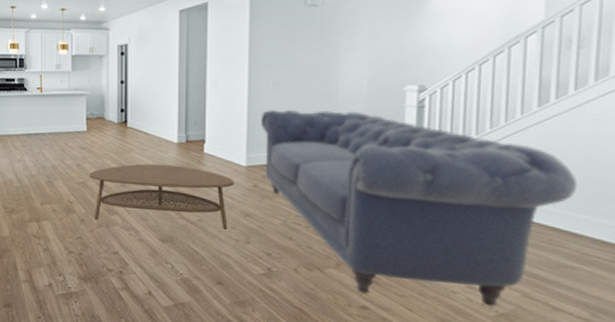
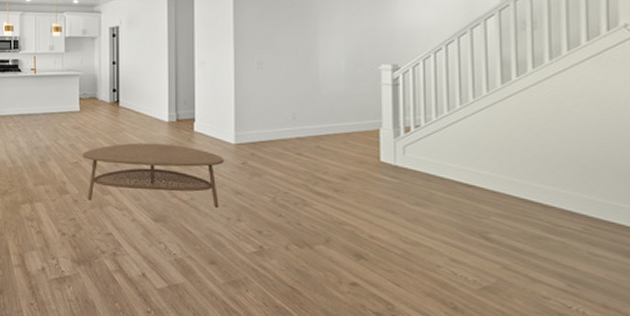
sofa: present [261,110,578,307] -> none [248,89,544,280]

